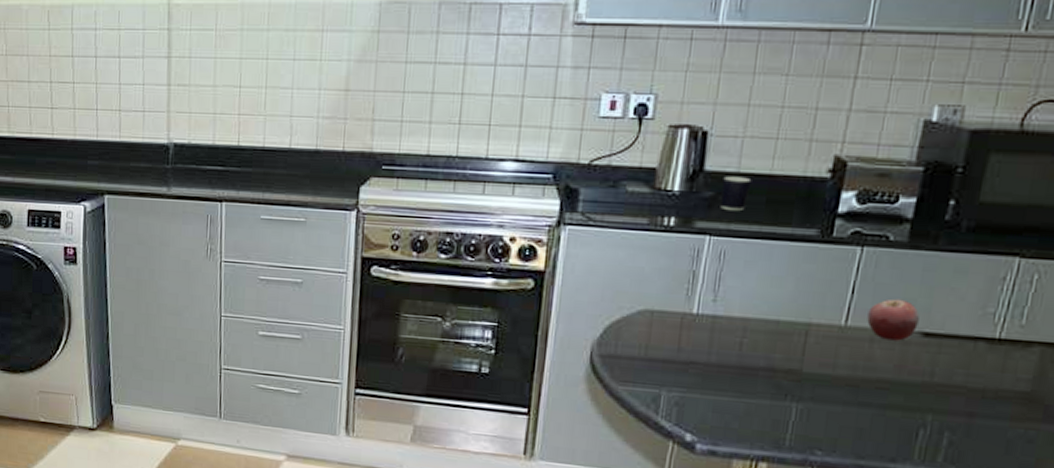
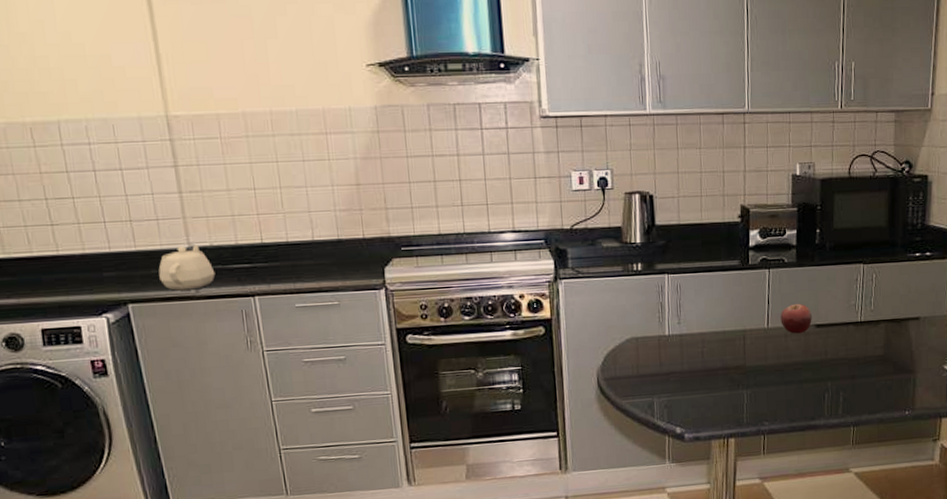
teapot: none [137,141,189,188] -> present [158,245,216,291]
mug: present [720,176,752,212] -> none [670,227,690,254]

